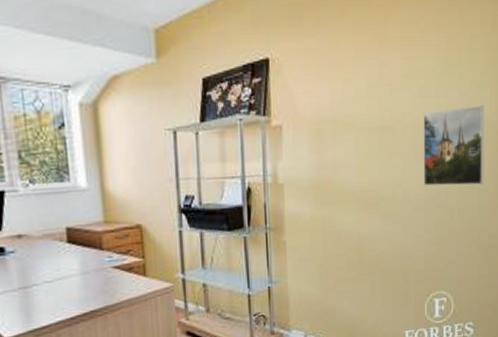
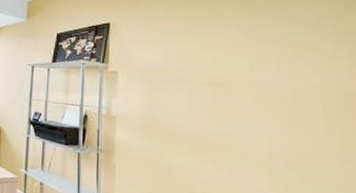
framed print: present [423,106,485,186] -> none [263,75,349,155]

